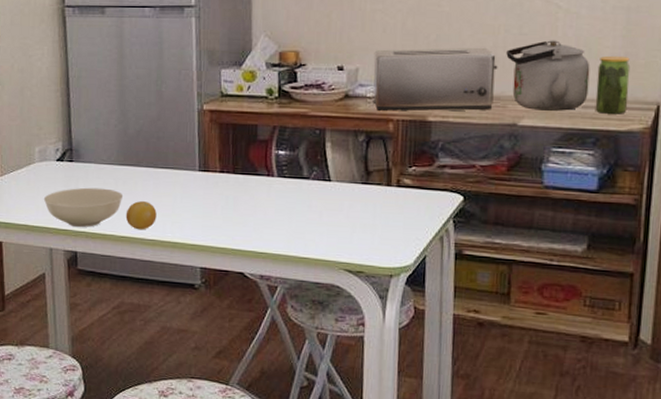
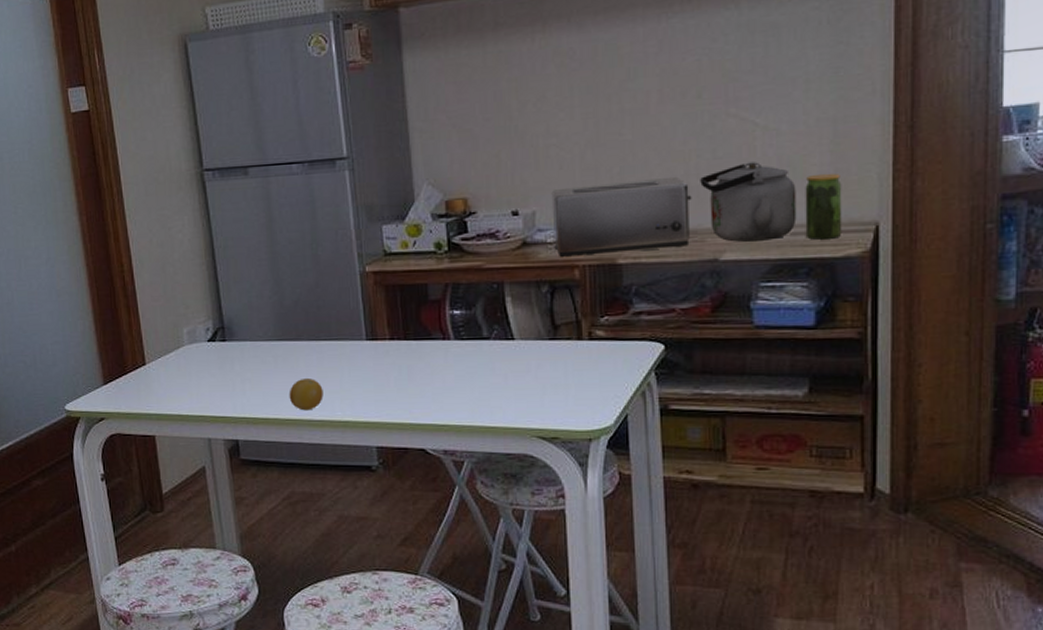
bowl: present [43,187,124,227] -> none [196,367,285,412]

